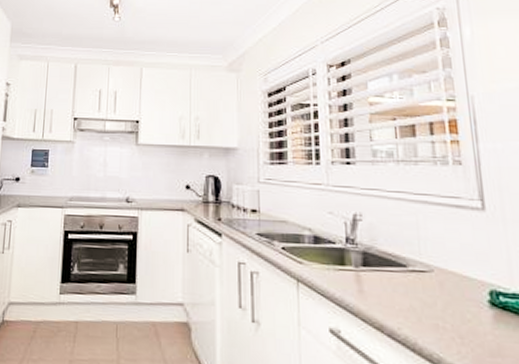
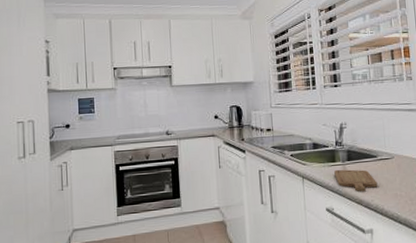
chopping board: none [343,276,408,313] -> present [334,169,378,191]

